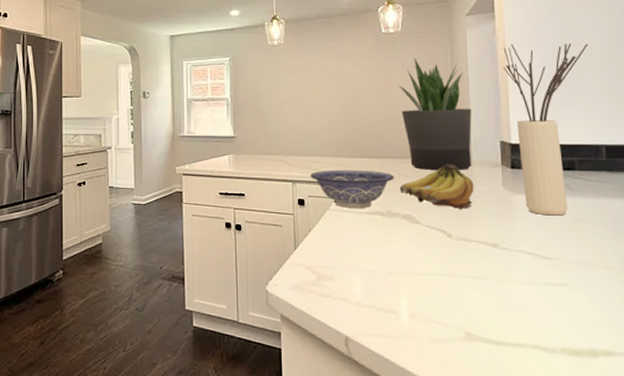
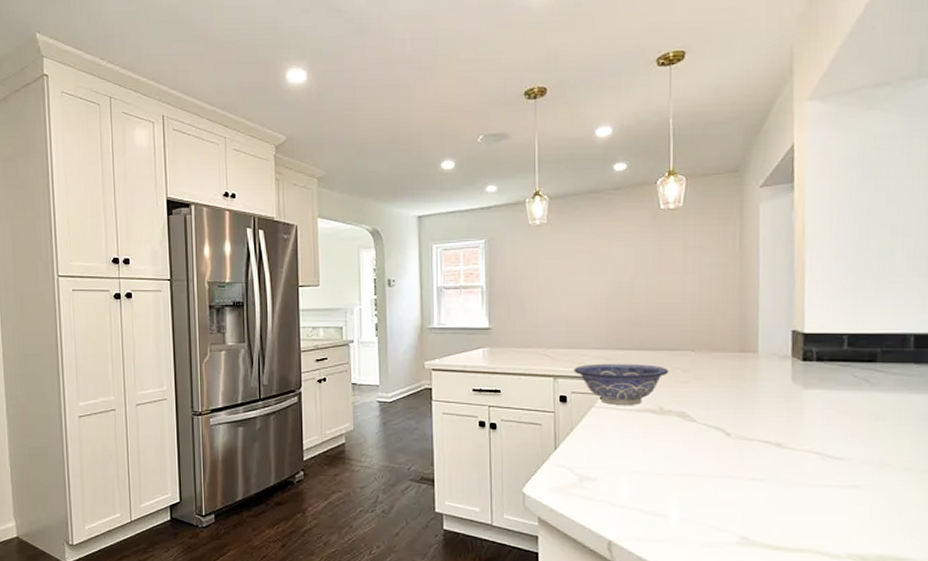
planter: present [398,57,472,170] -> none [677,236,760,363]
fruit: present [399,164,474,209] -> none [674,356,759,405]
vase: present [503,43,589,216] -> none [801,217,903,413]

